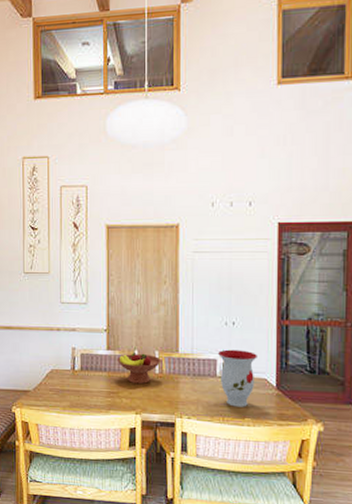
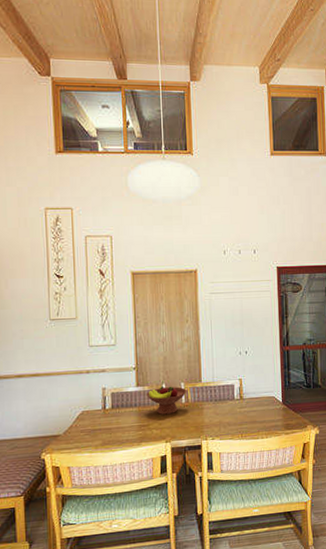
vase: present [218,349,257,407] -> none [235,374,266,424]

